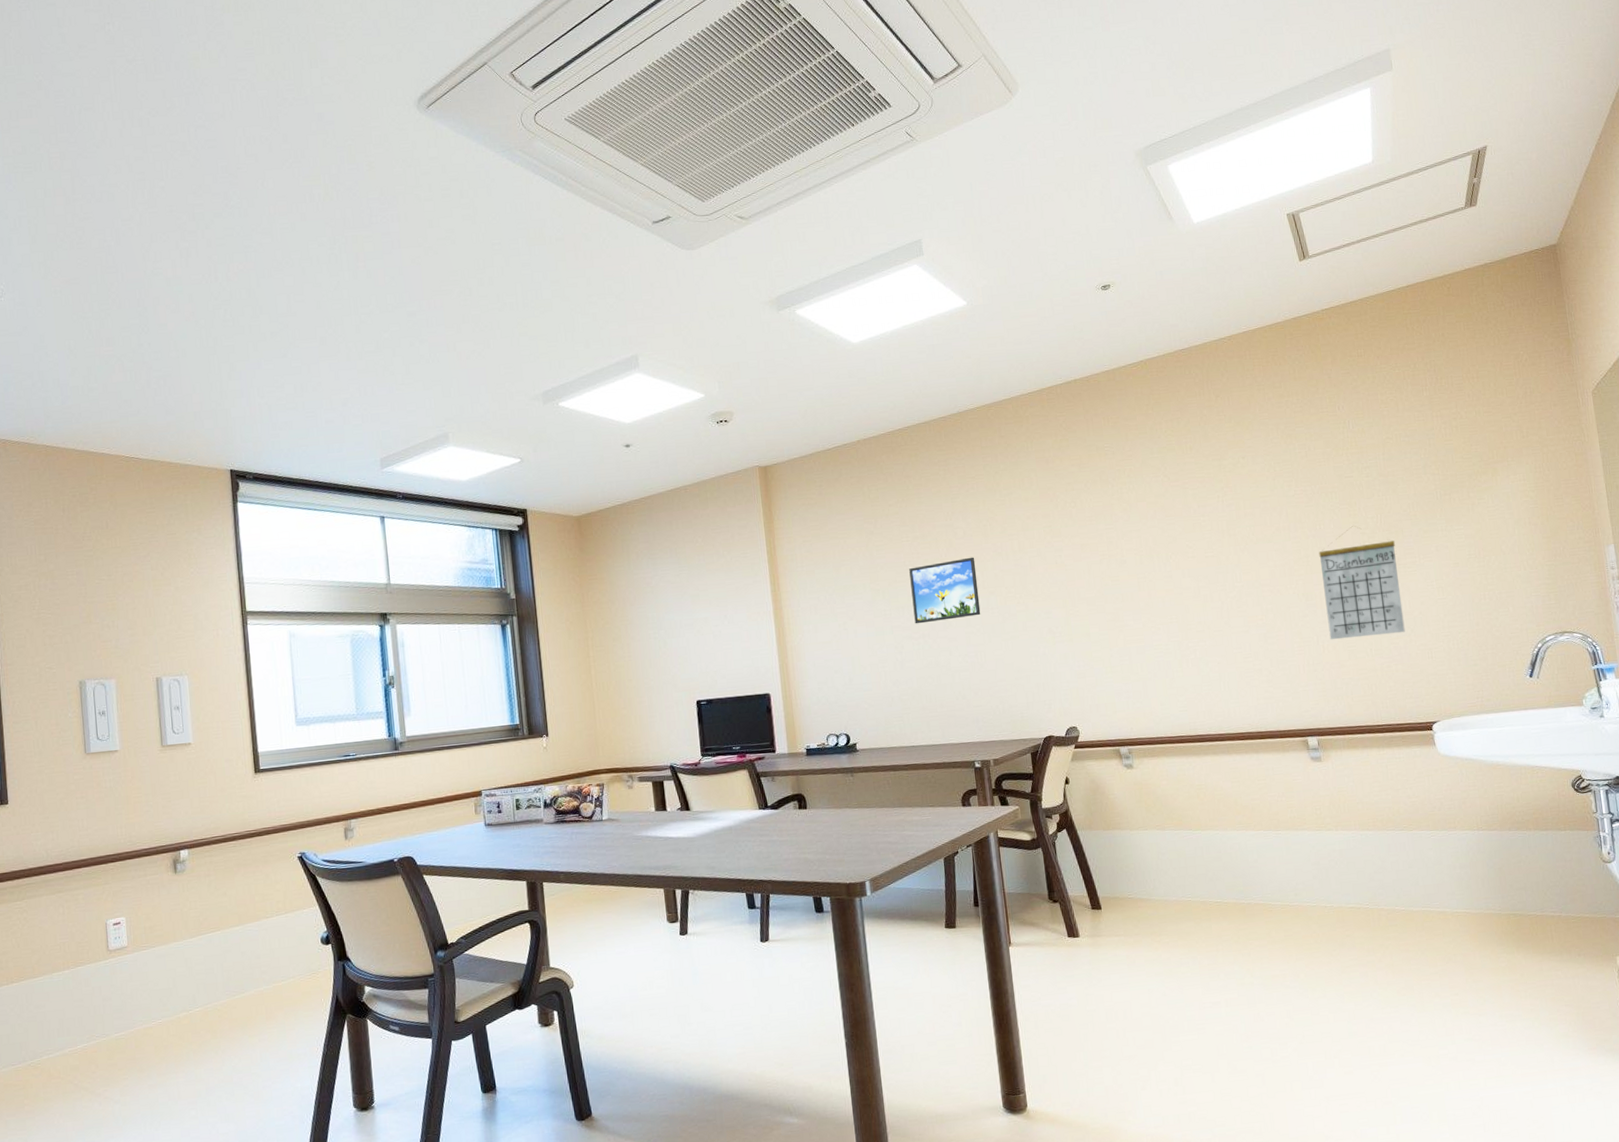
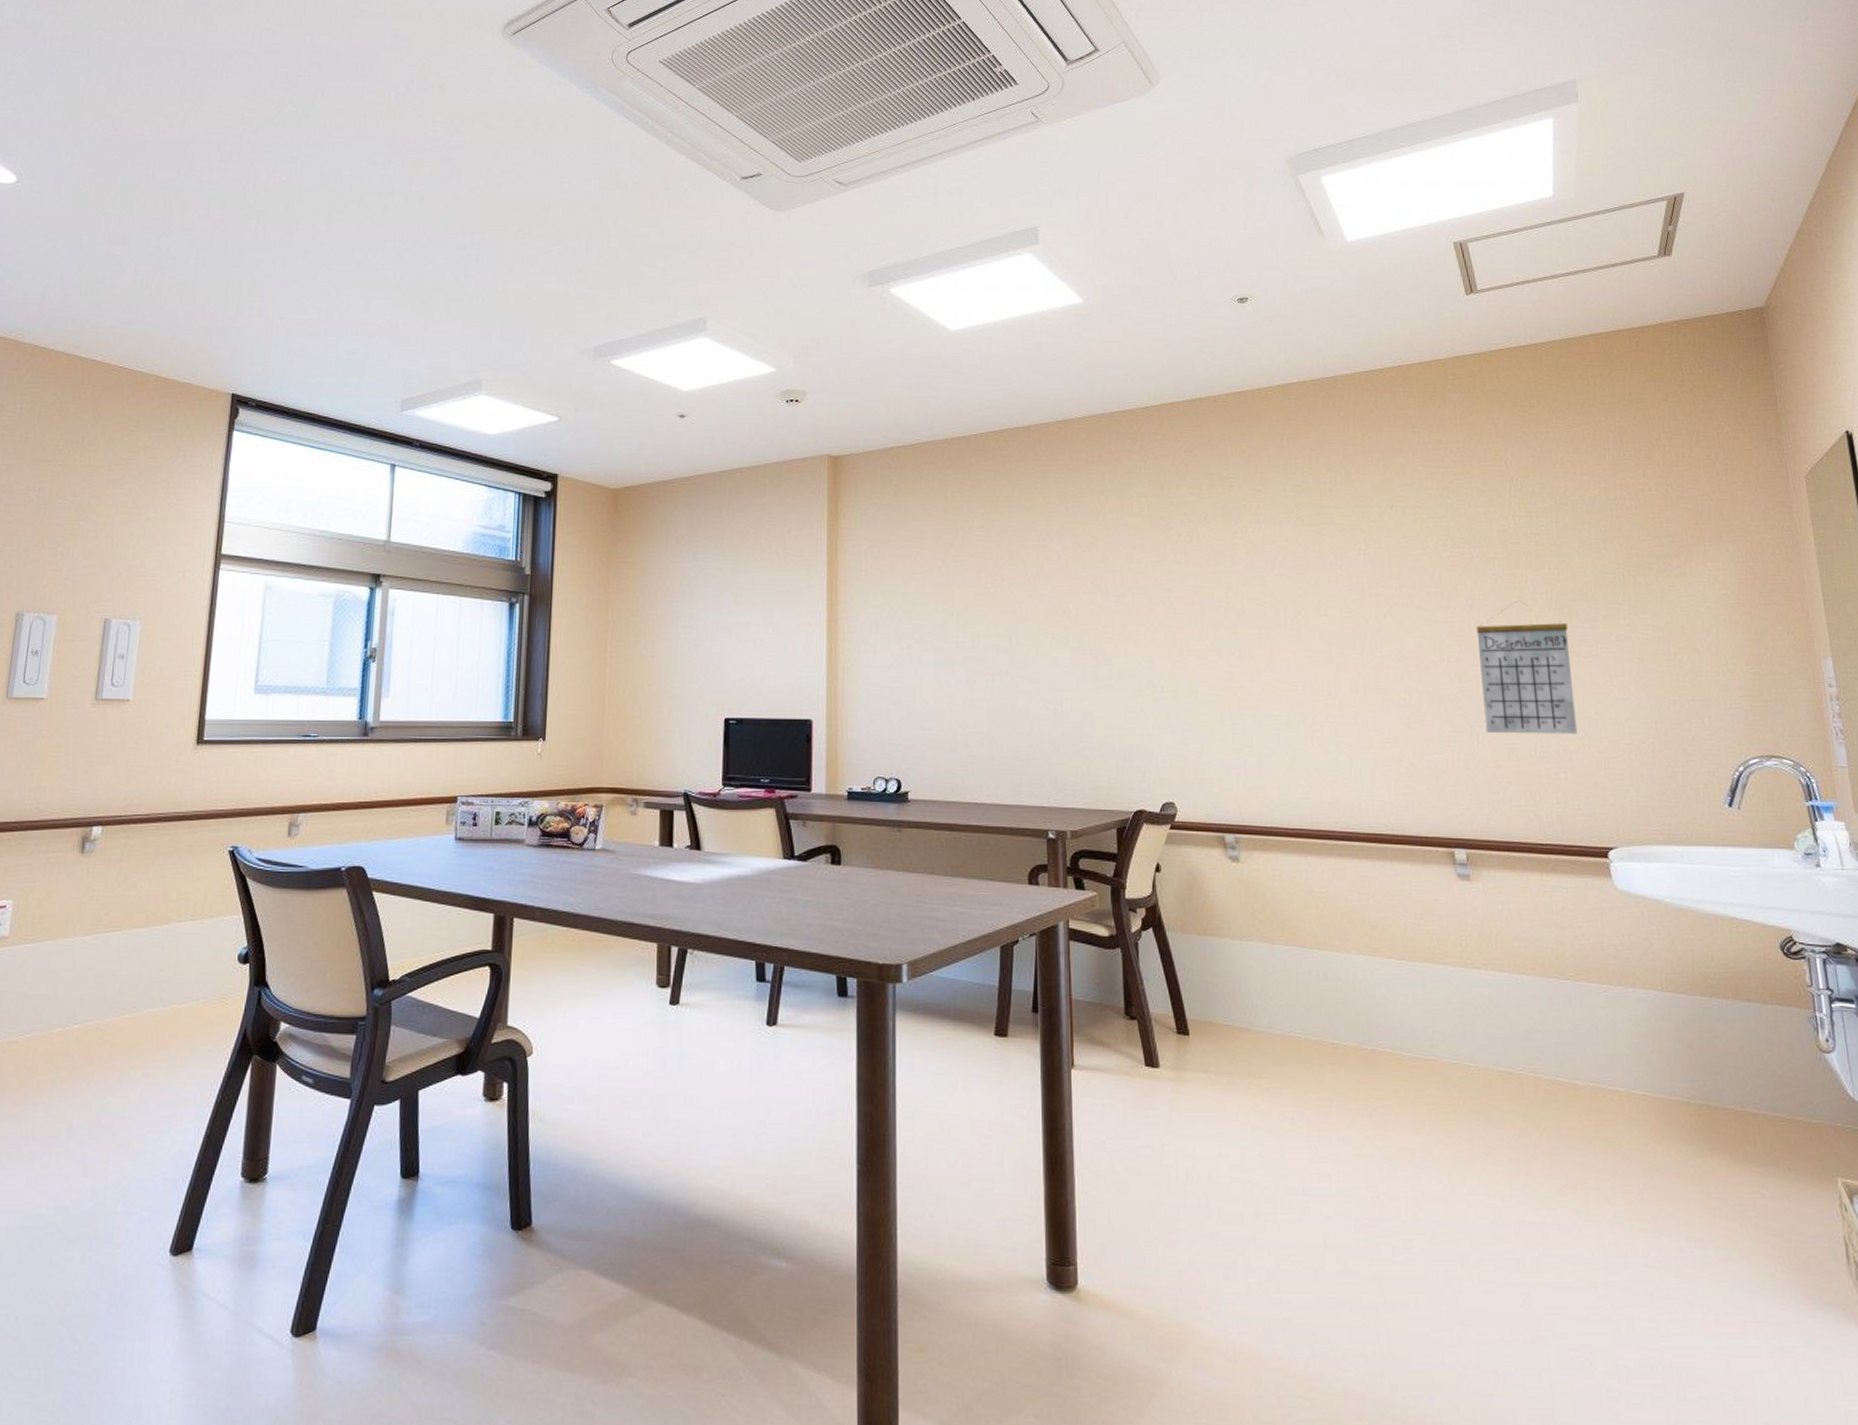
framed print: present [909,557,981,624] -> none [990,586,1070,658]

